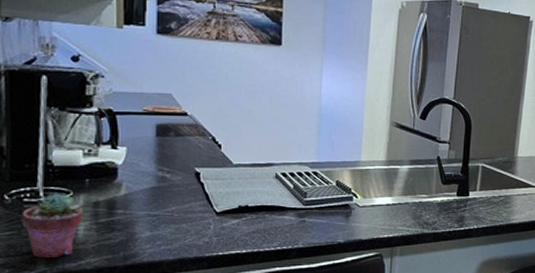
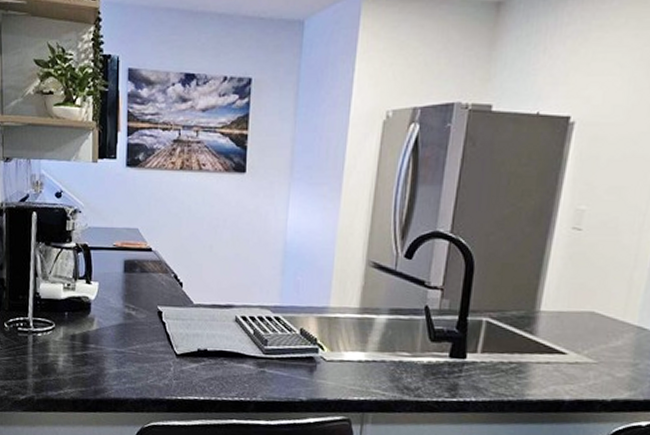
potted succulent: present [21,193,83,258] -> none [17,324,63,385]

